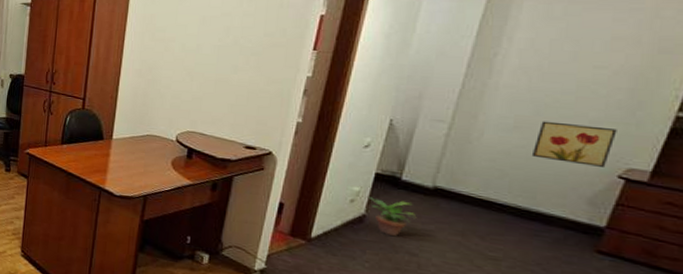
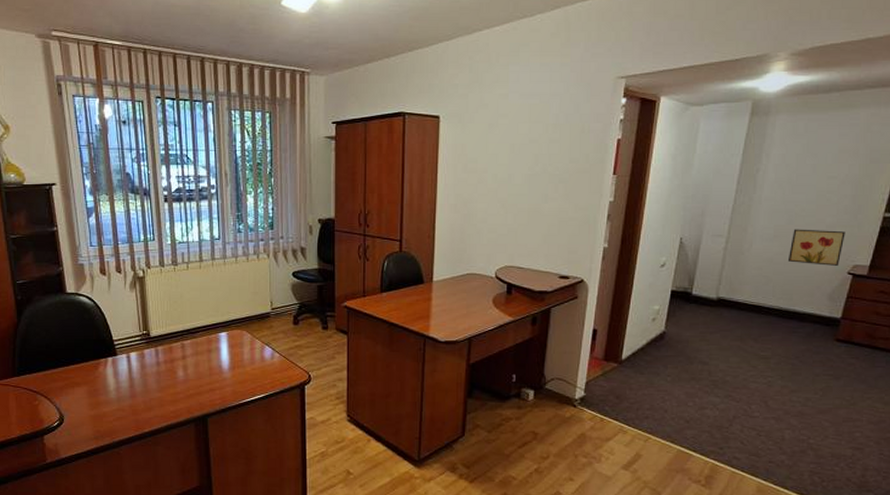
potted plant: present [366,196,417,236] -> none [665,314,706,348]

